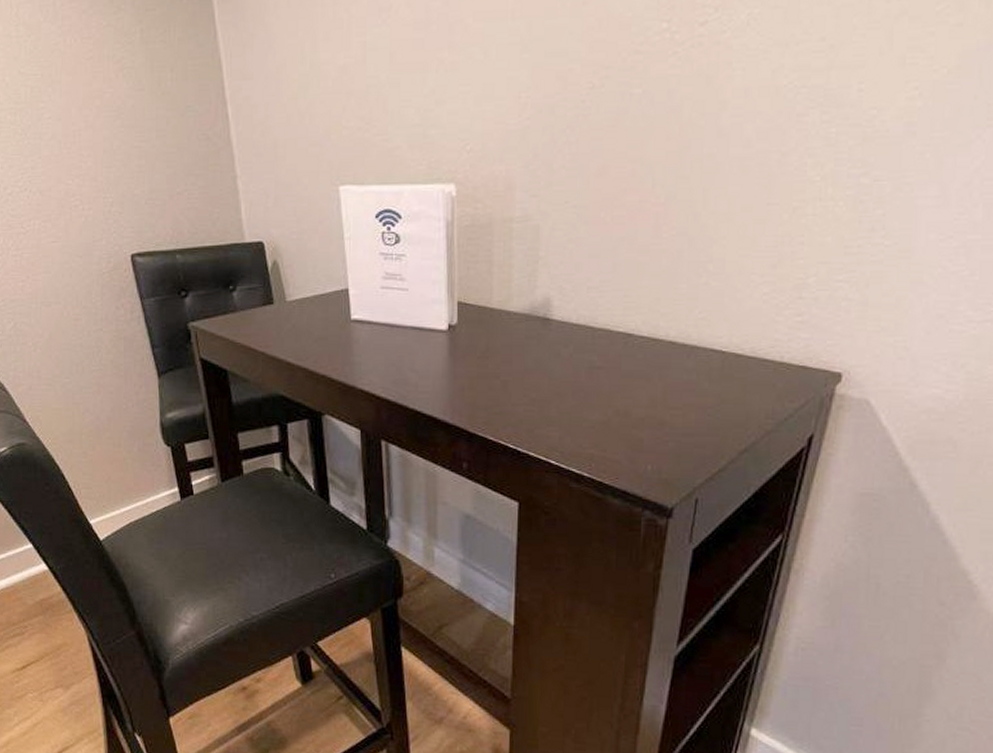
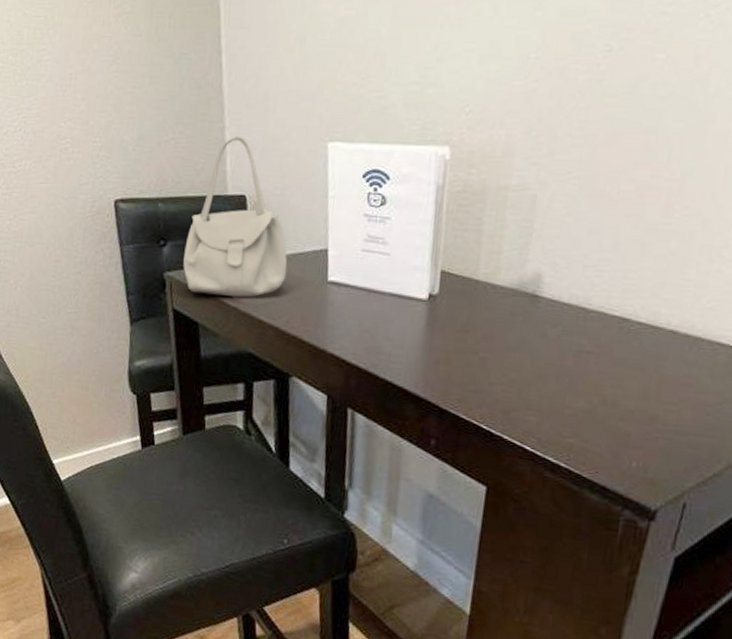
handbag: none [207,184,311,341] -> present [183,135,287,297]

